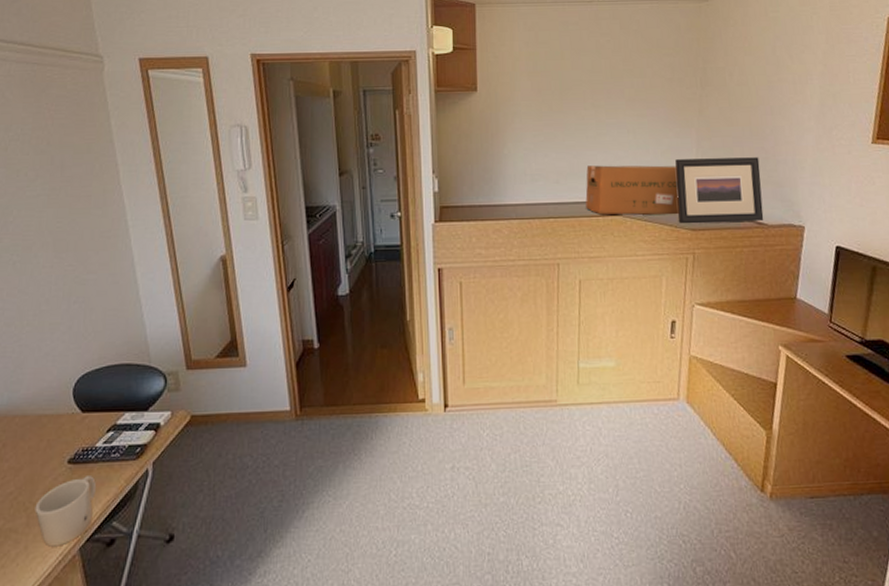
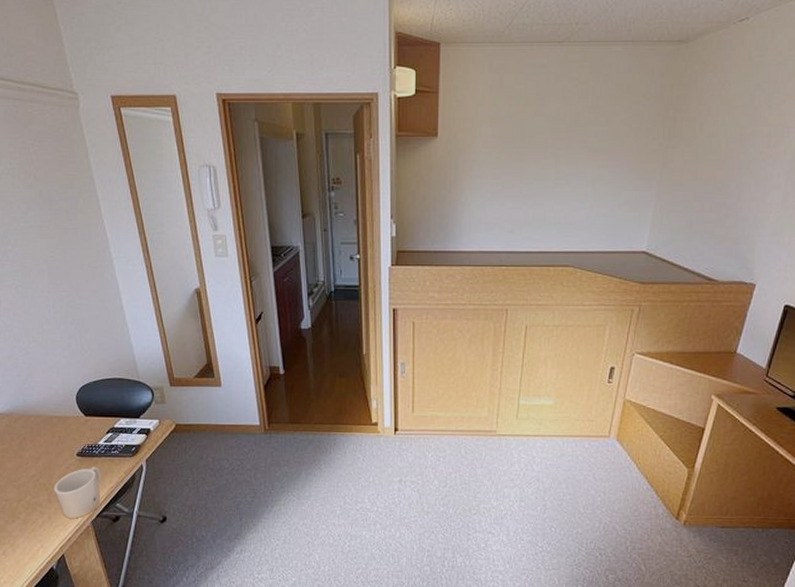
box: present [585,165,680,215] -> none [538,216,632,268]
picture frame: present [675,157,764,223] -> none [629,213,719,277]

